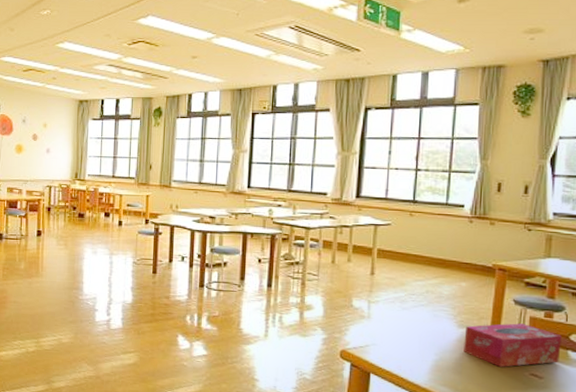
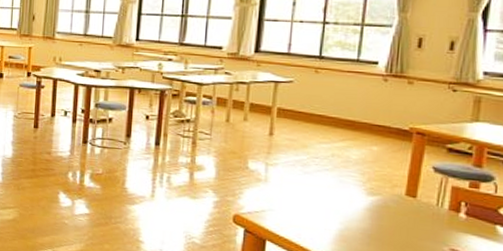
tissue box: present [464,323,562,367] -> none [373,192,489,241]

